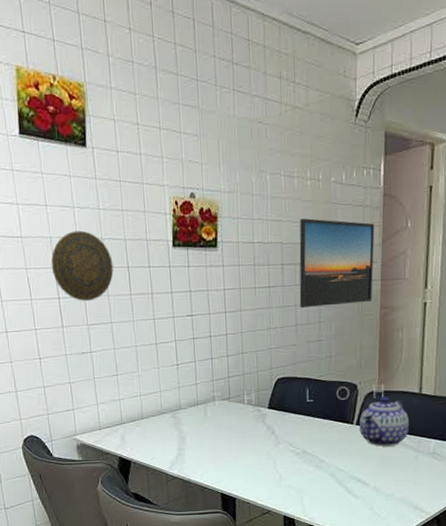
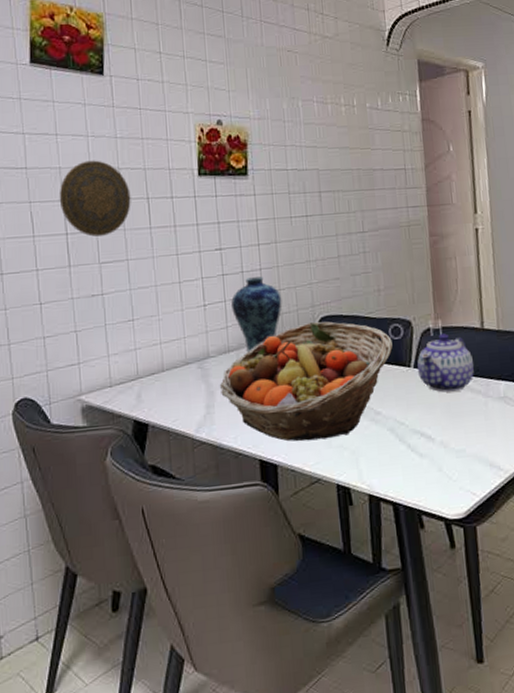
fruit basket: none [190,382,339,481] -> present [220,321,393,442]
vase: none [200,341,244,406] -> present [231,277,282,353]
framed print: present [299,218,375,309] -> none [336,144,420,238]

